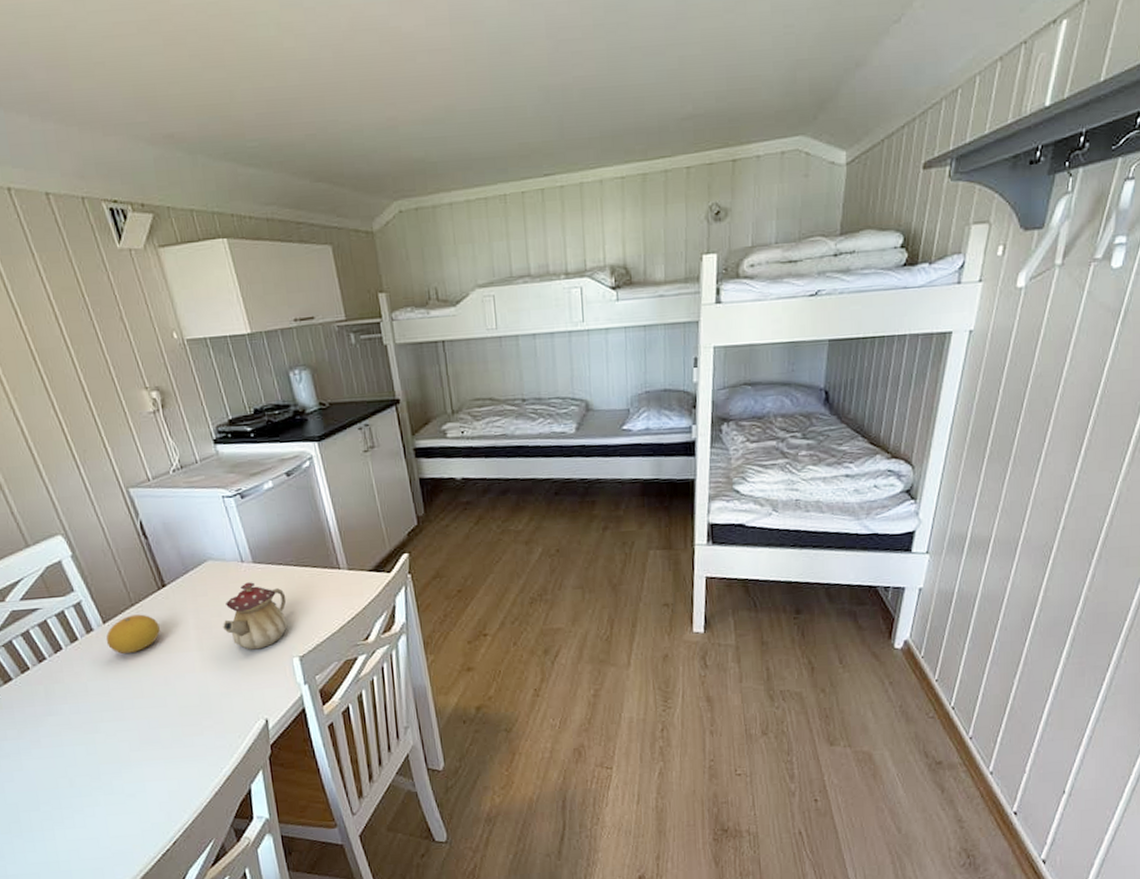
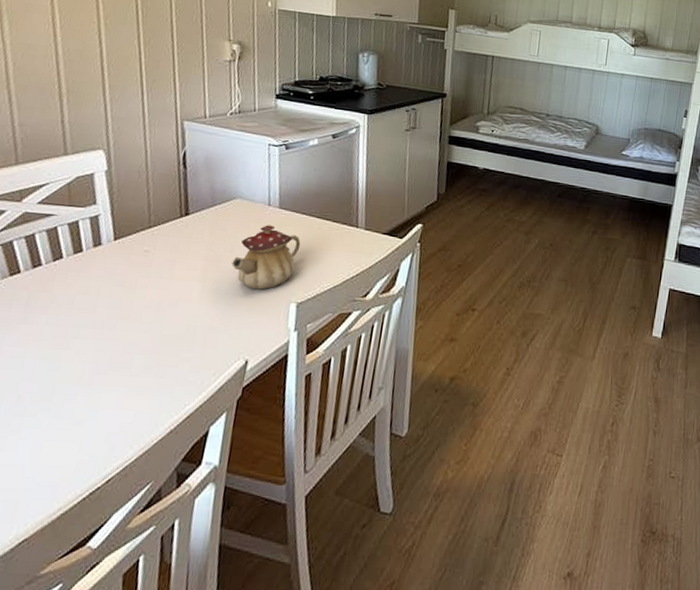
fruit: present [105,614,160,654] -> none [111,236,170,273]

